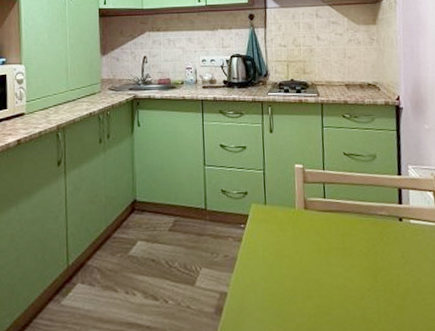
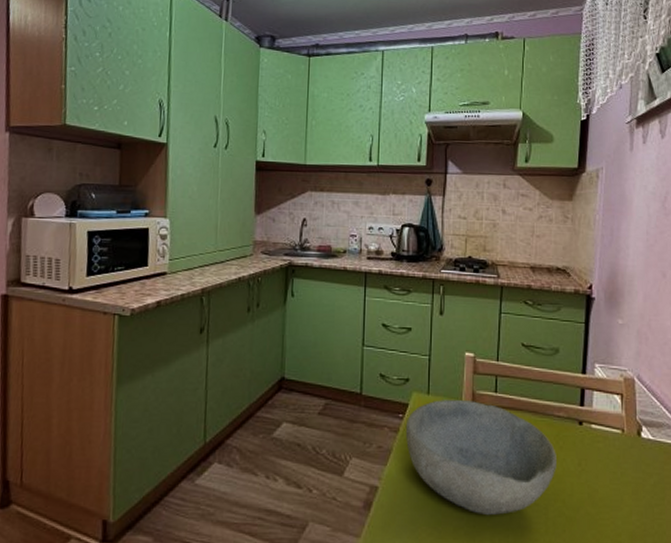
bowl: none [247,207,383,310] -> present [405,400,557,515]

